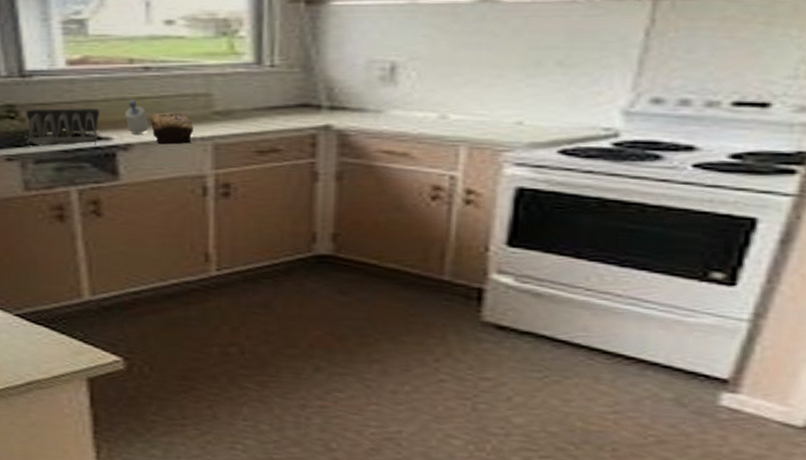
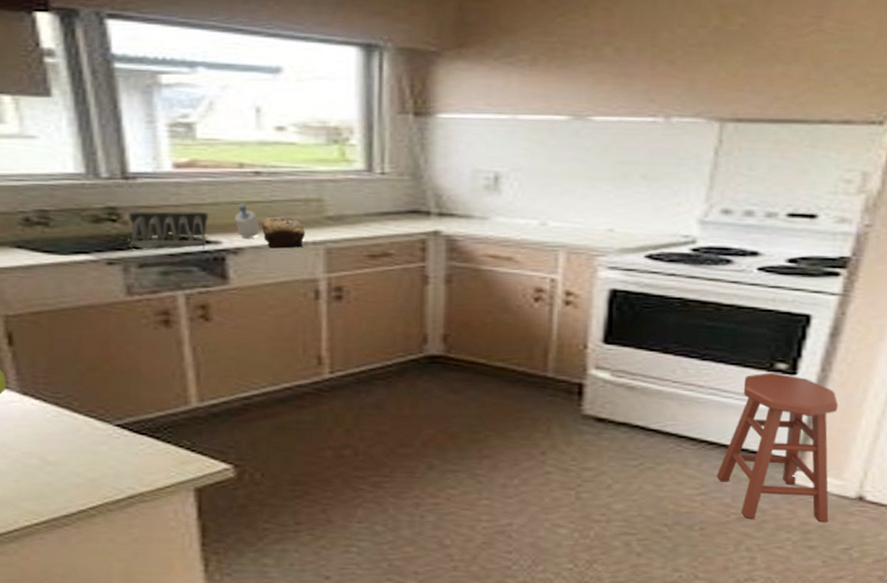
stool: none [633,282,787,453] -> present [716,373,838,523]

